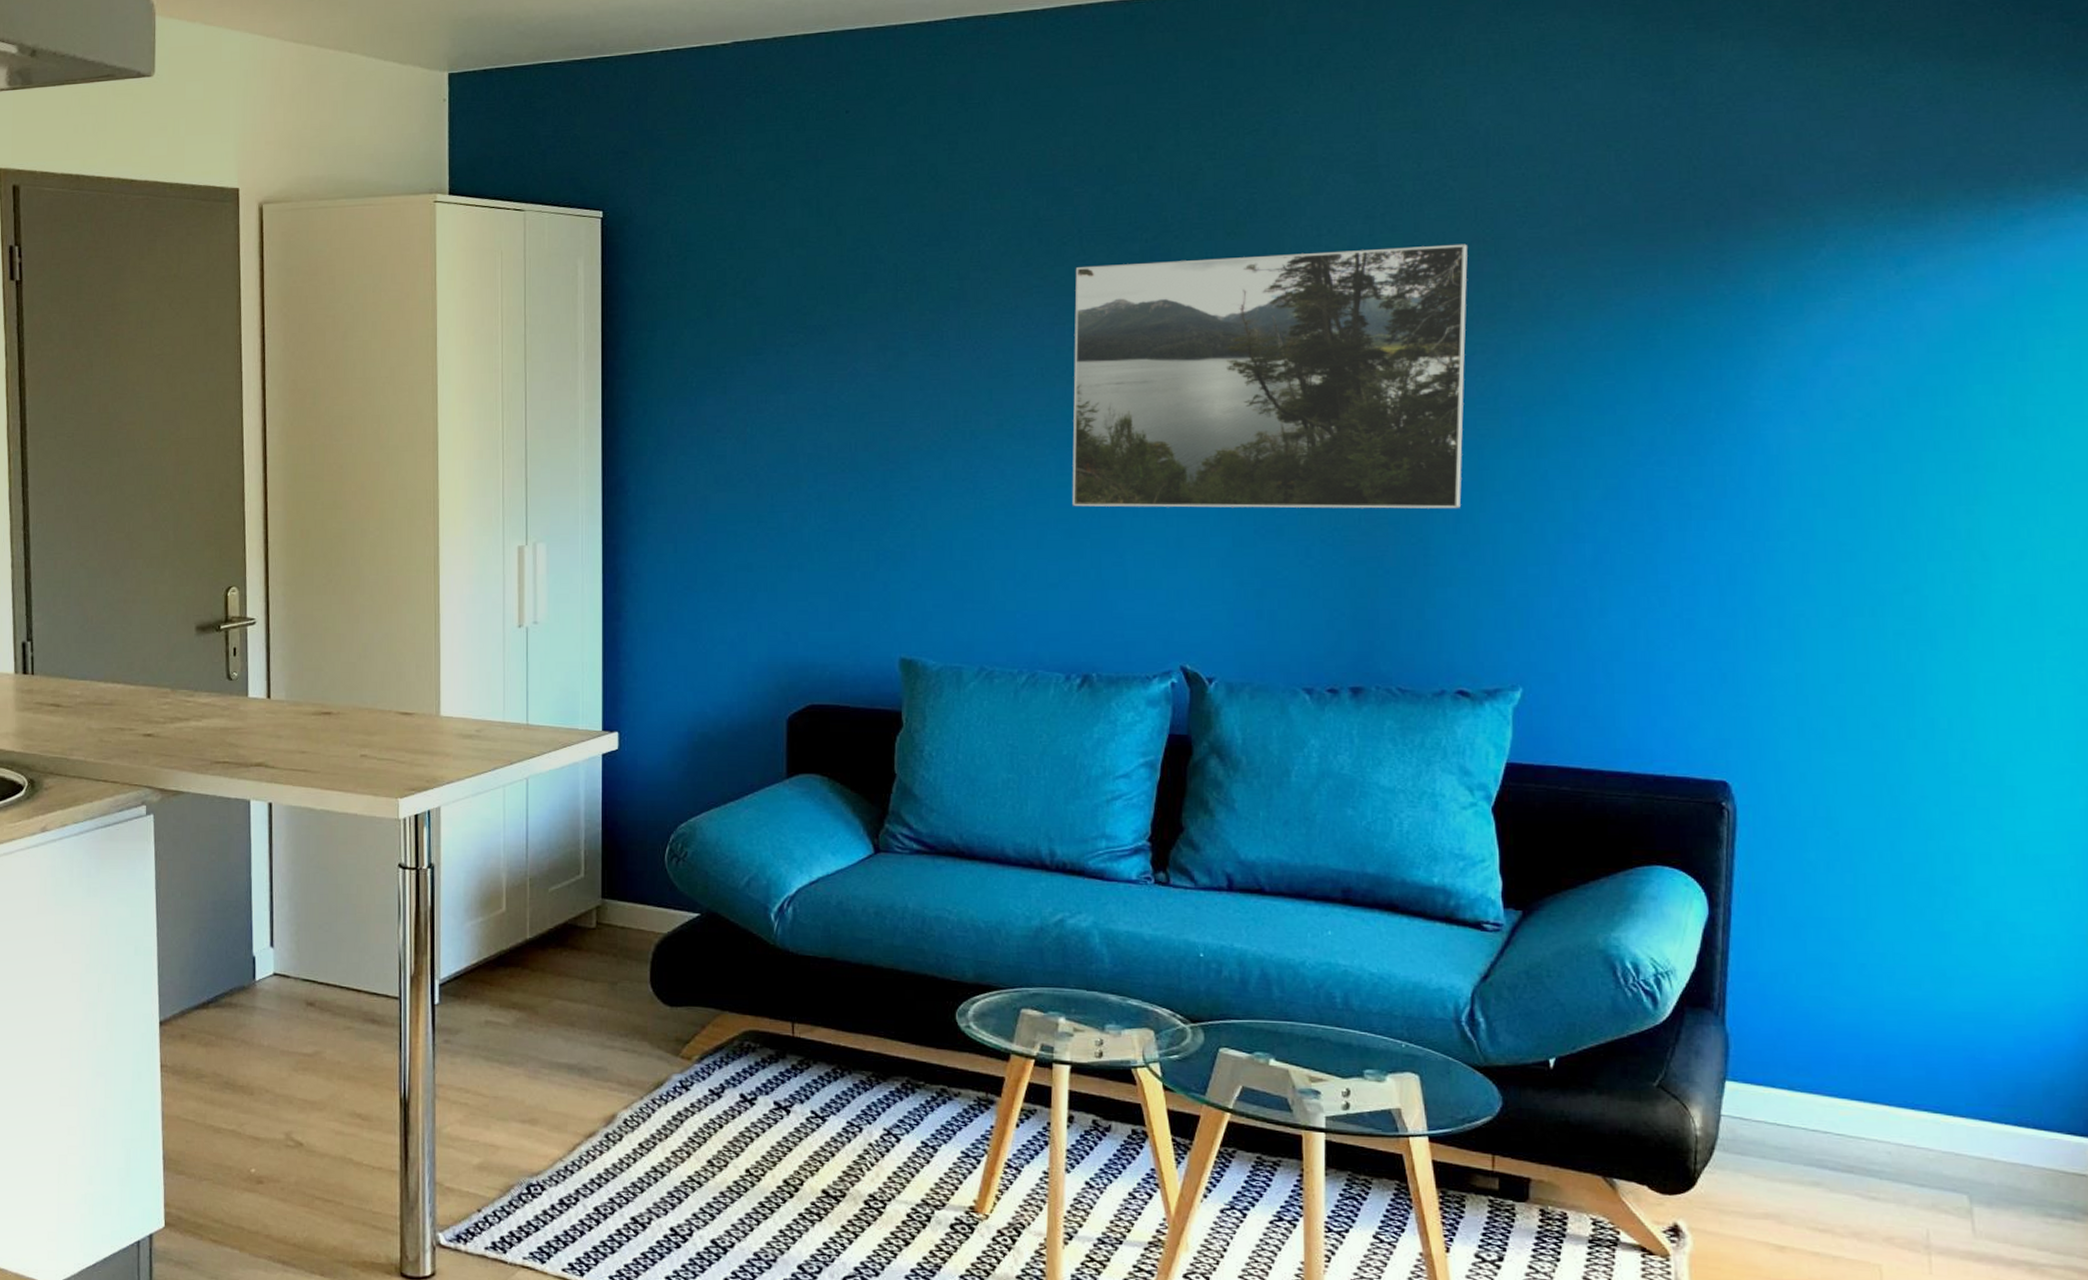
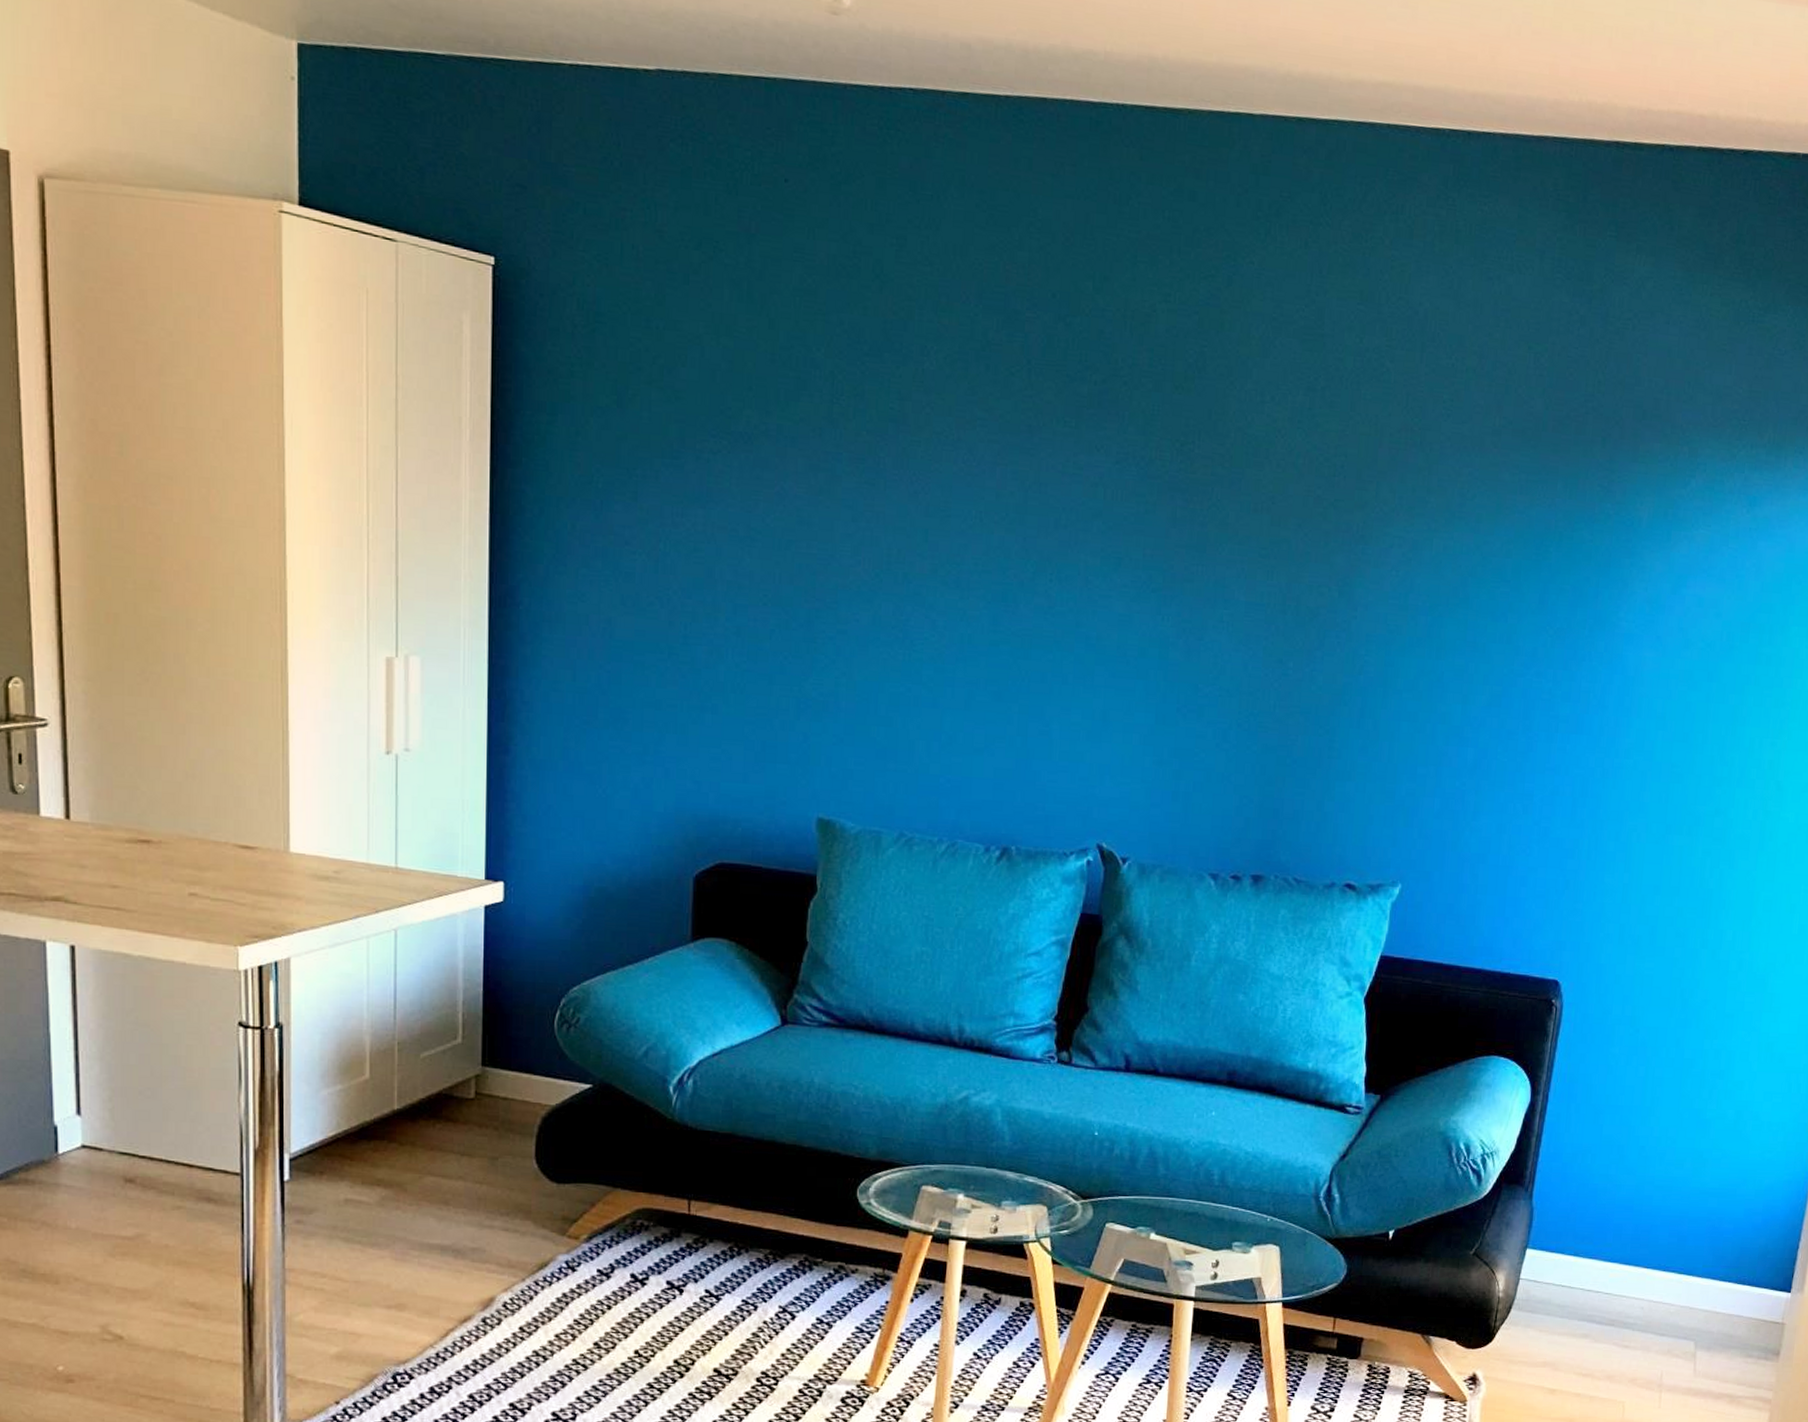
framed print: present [1072,244,1468,509] -> none [1003,403,1396,703]

